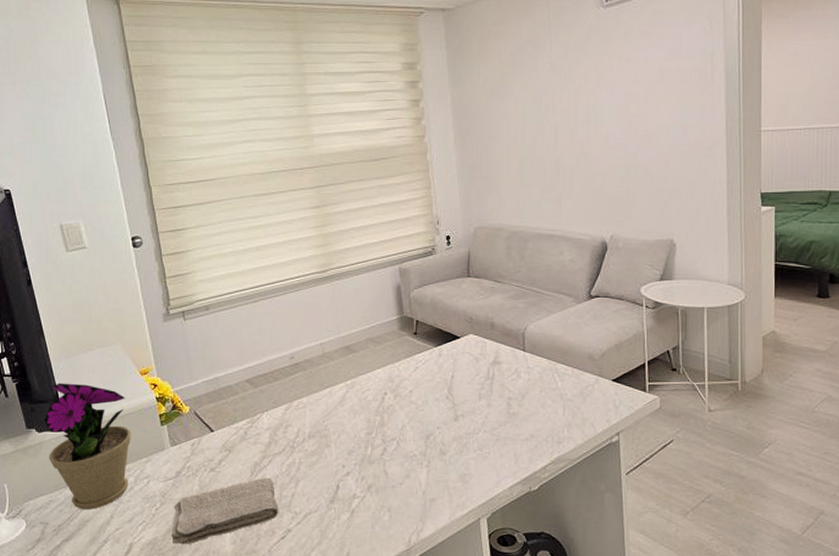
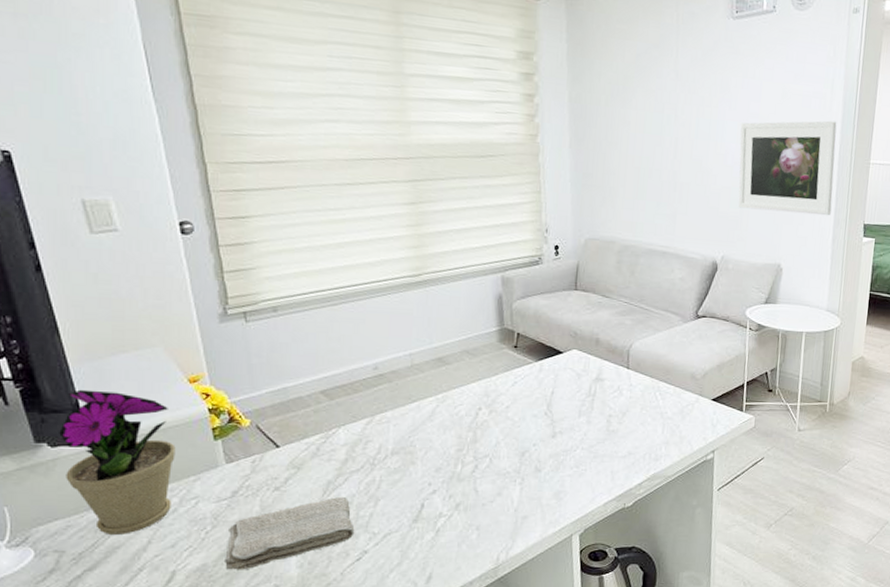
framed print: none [619,93,723,188] -> present [738,120,837,216]

